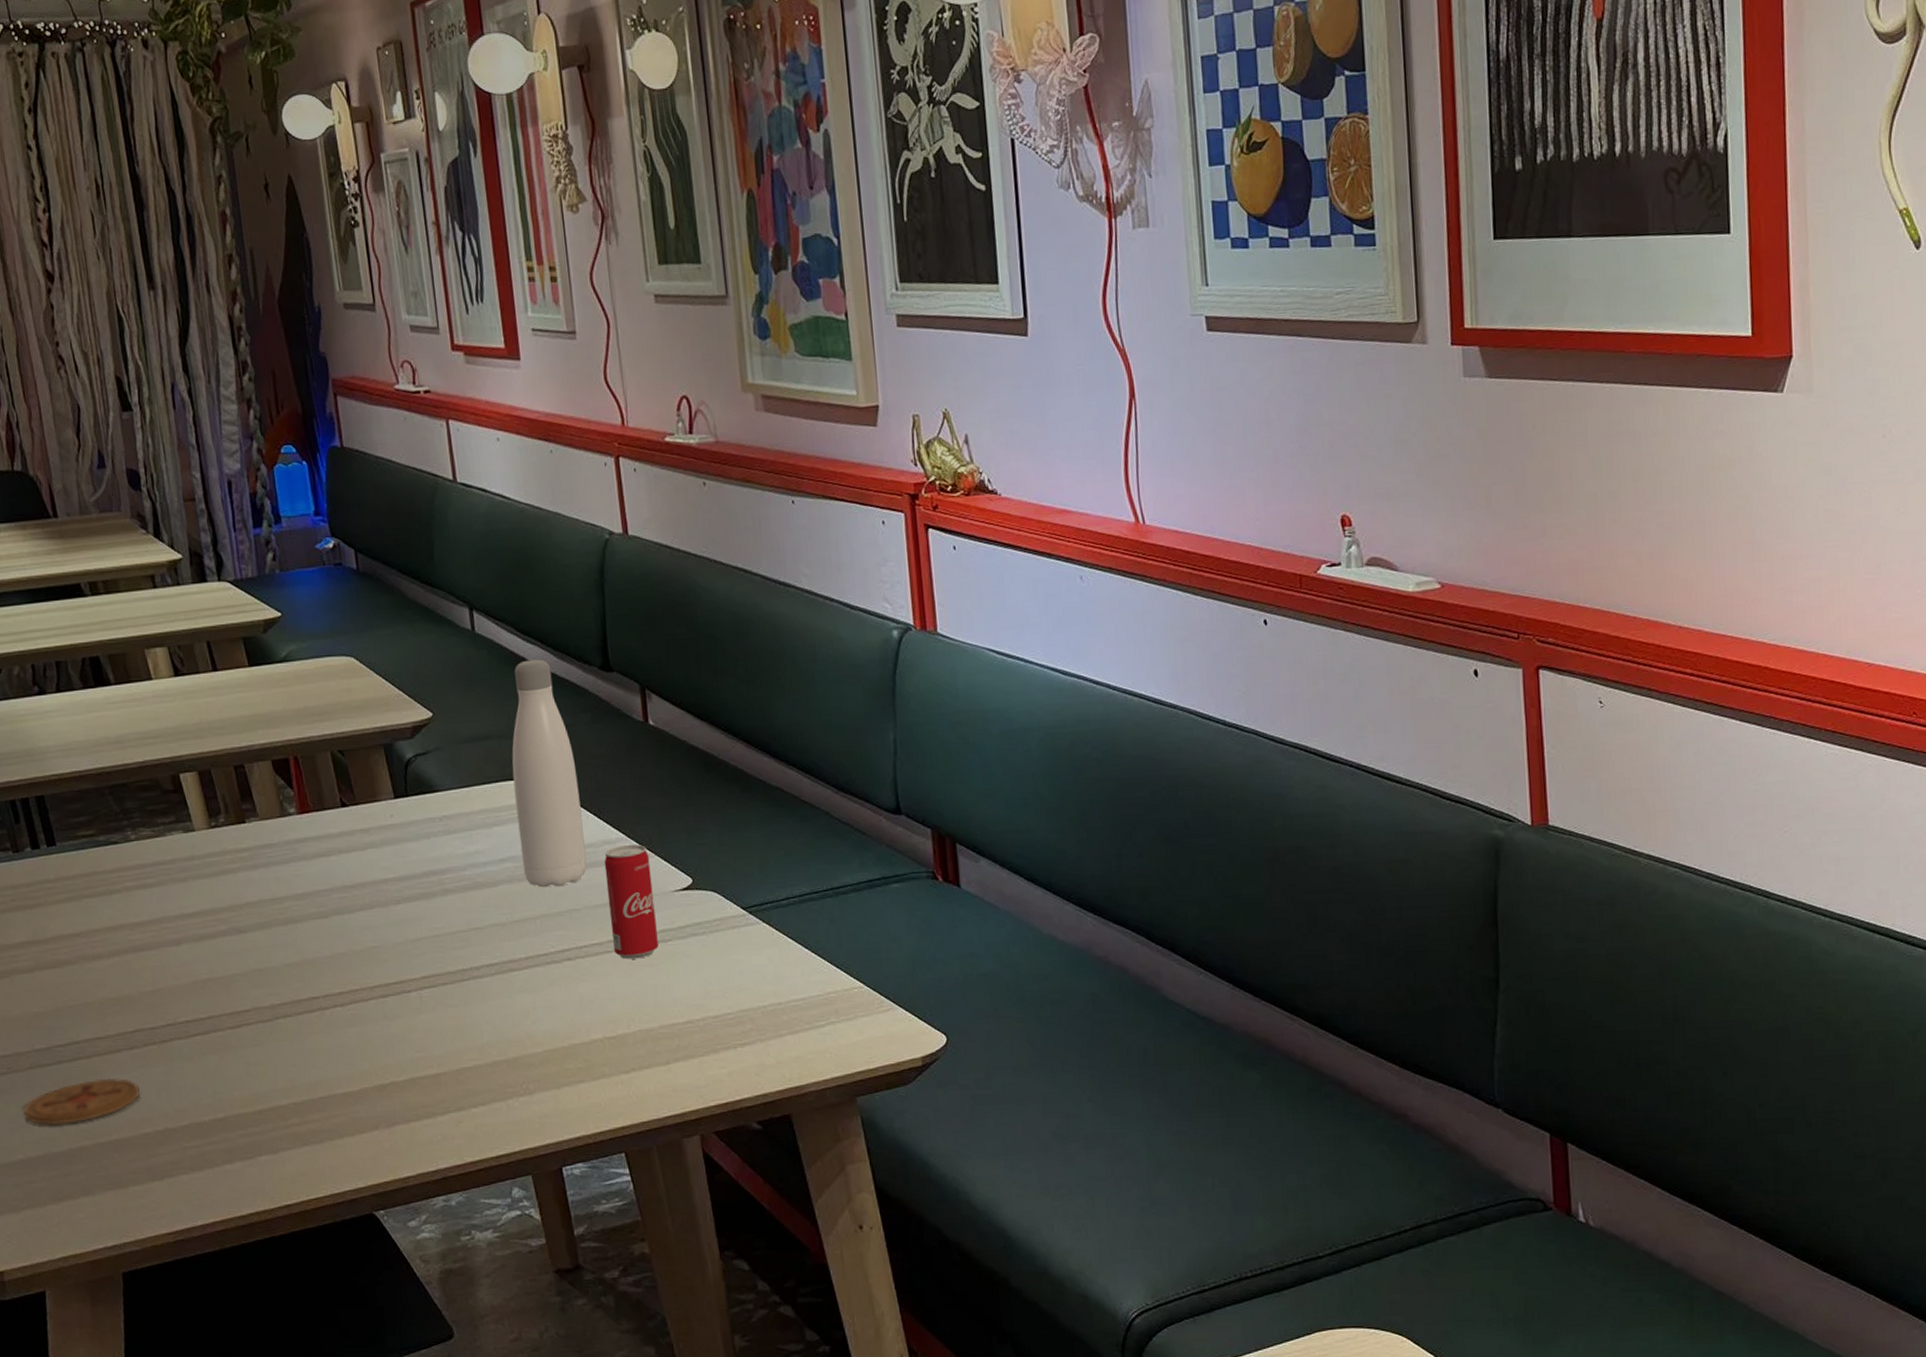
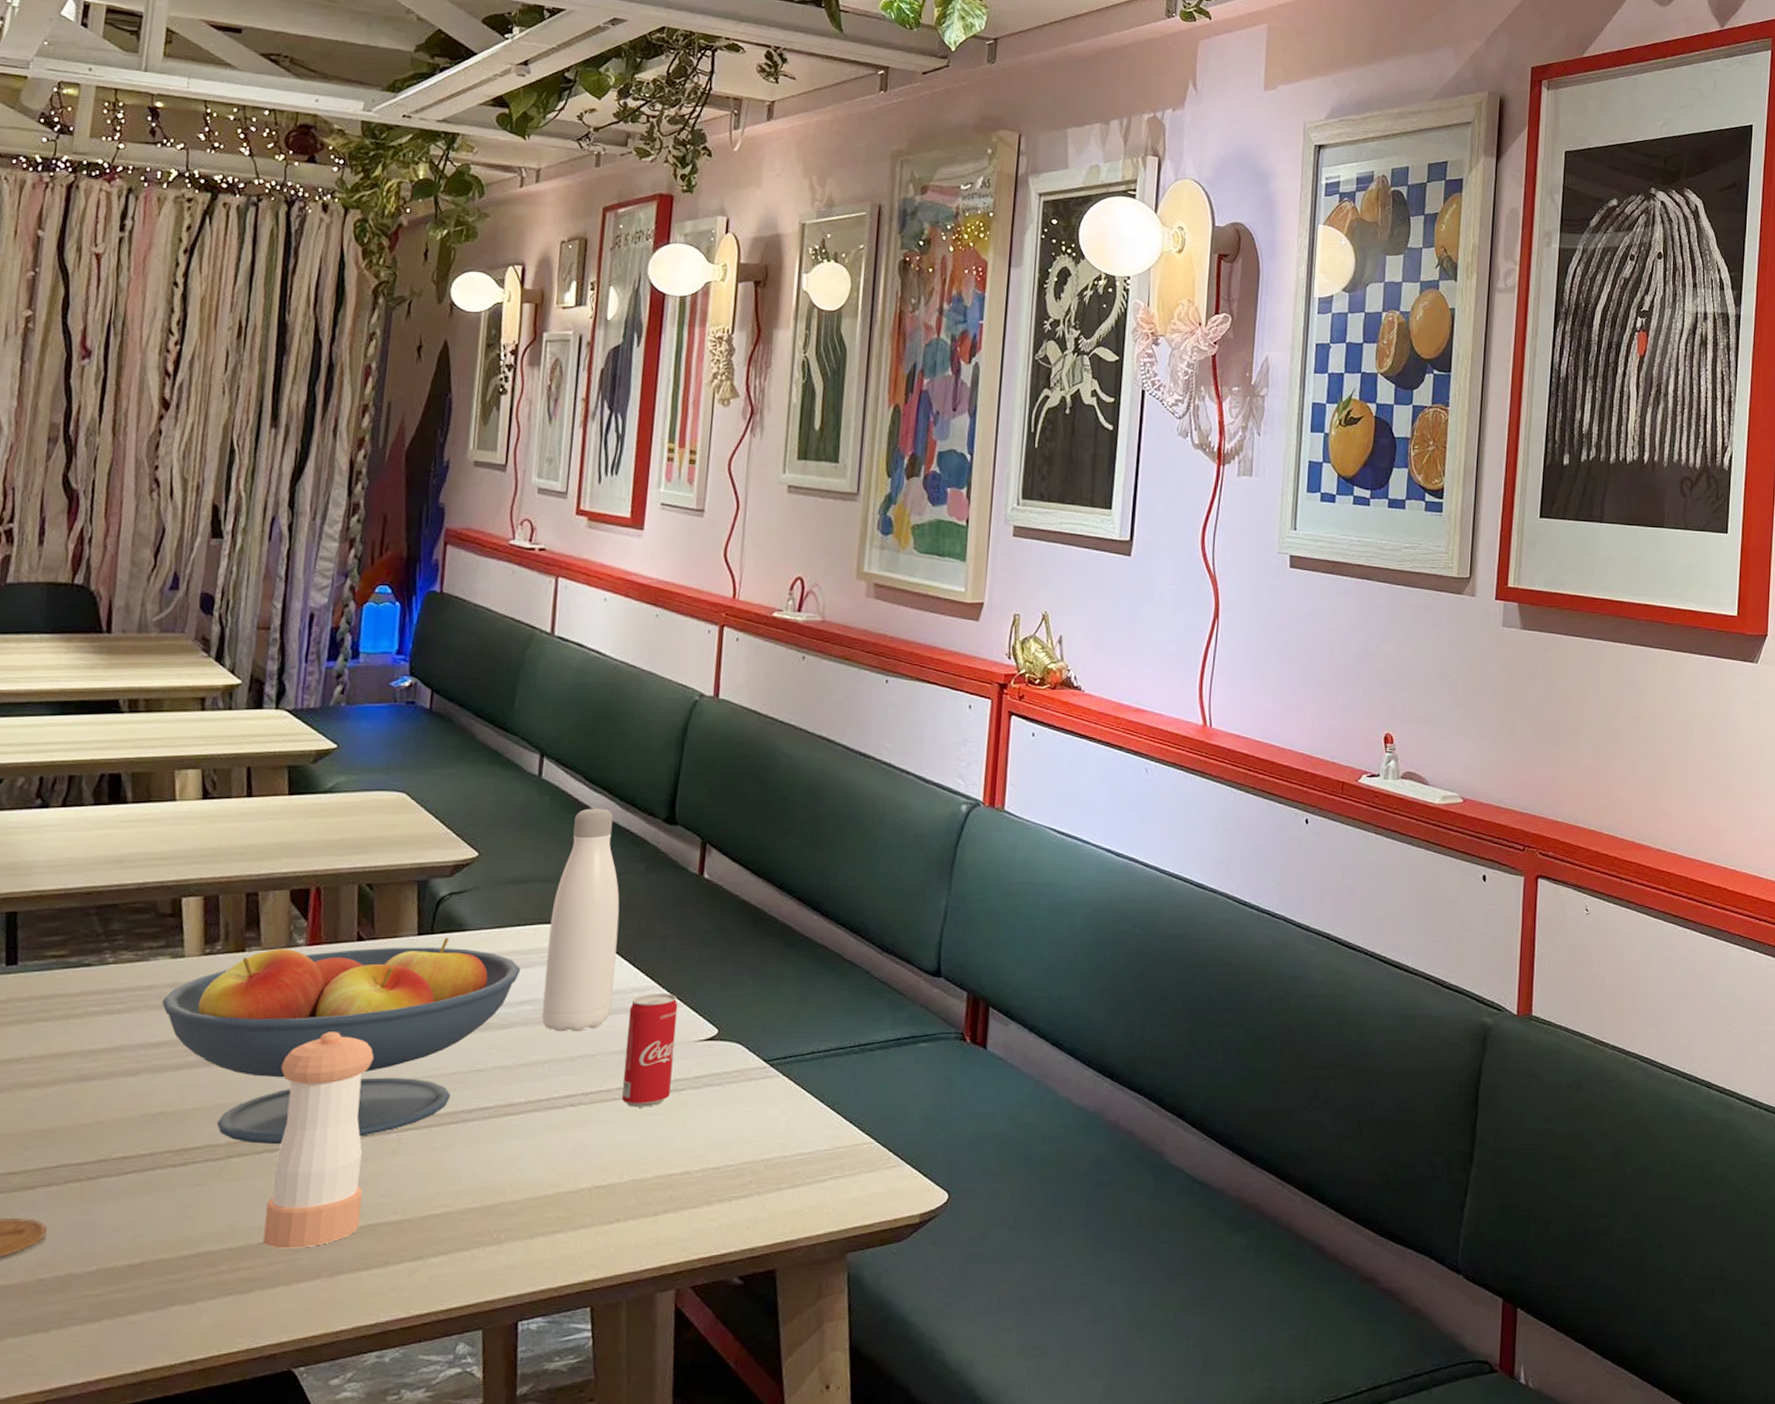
fruit bowl: none [185,799,496,1006] -> present [161,937,521,1145]
pepper shaker: none [301,896,403,1102] -> present [263,1032,375,1249]

